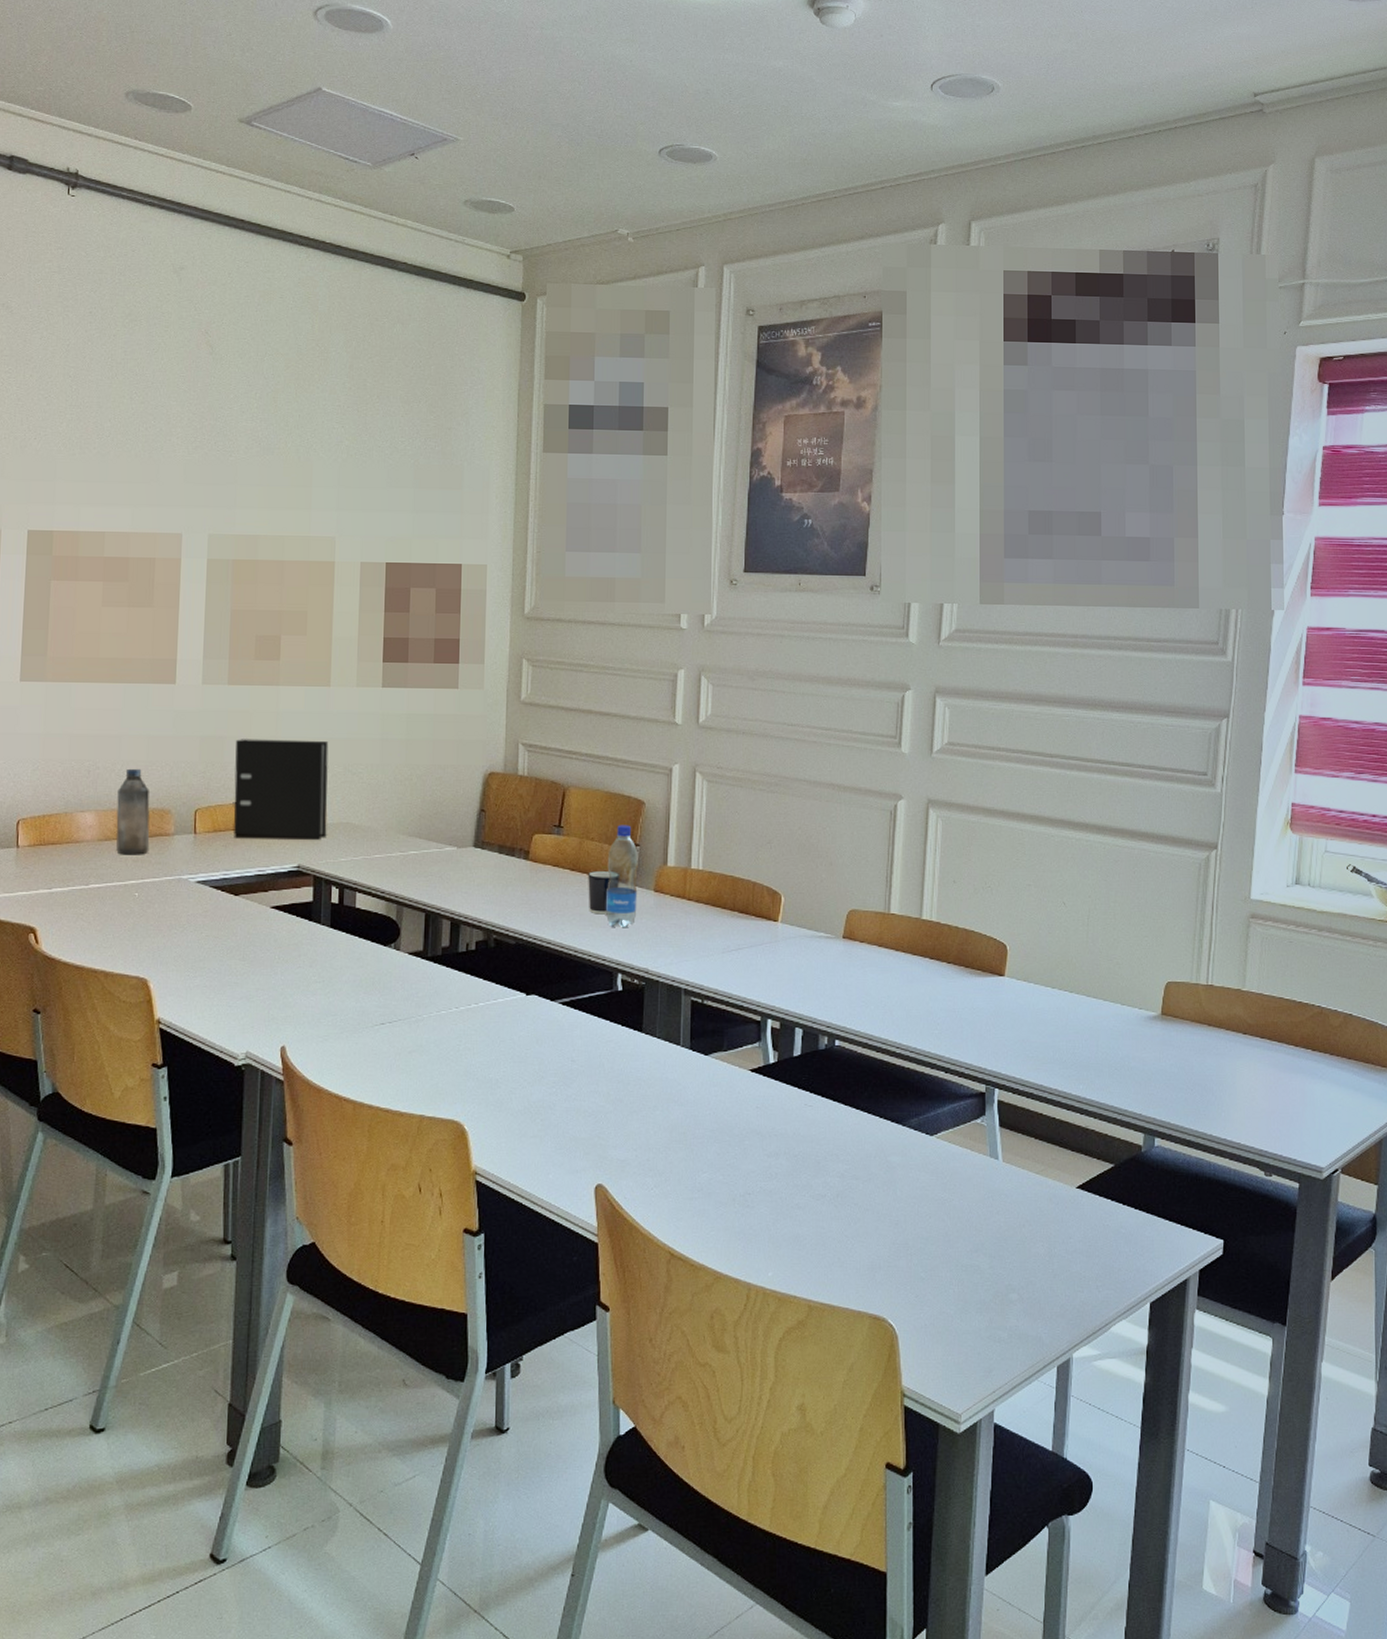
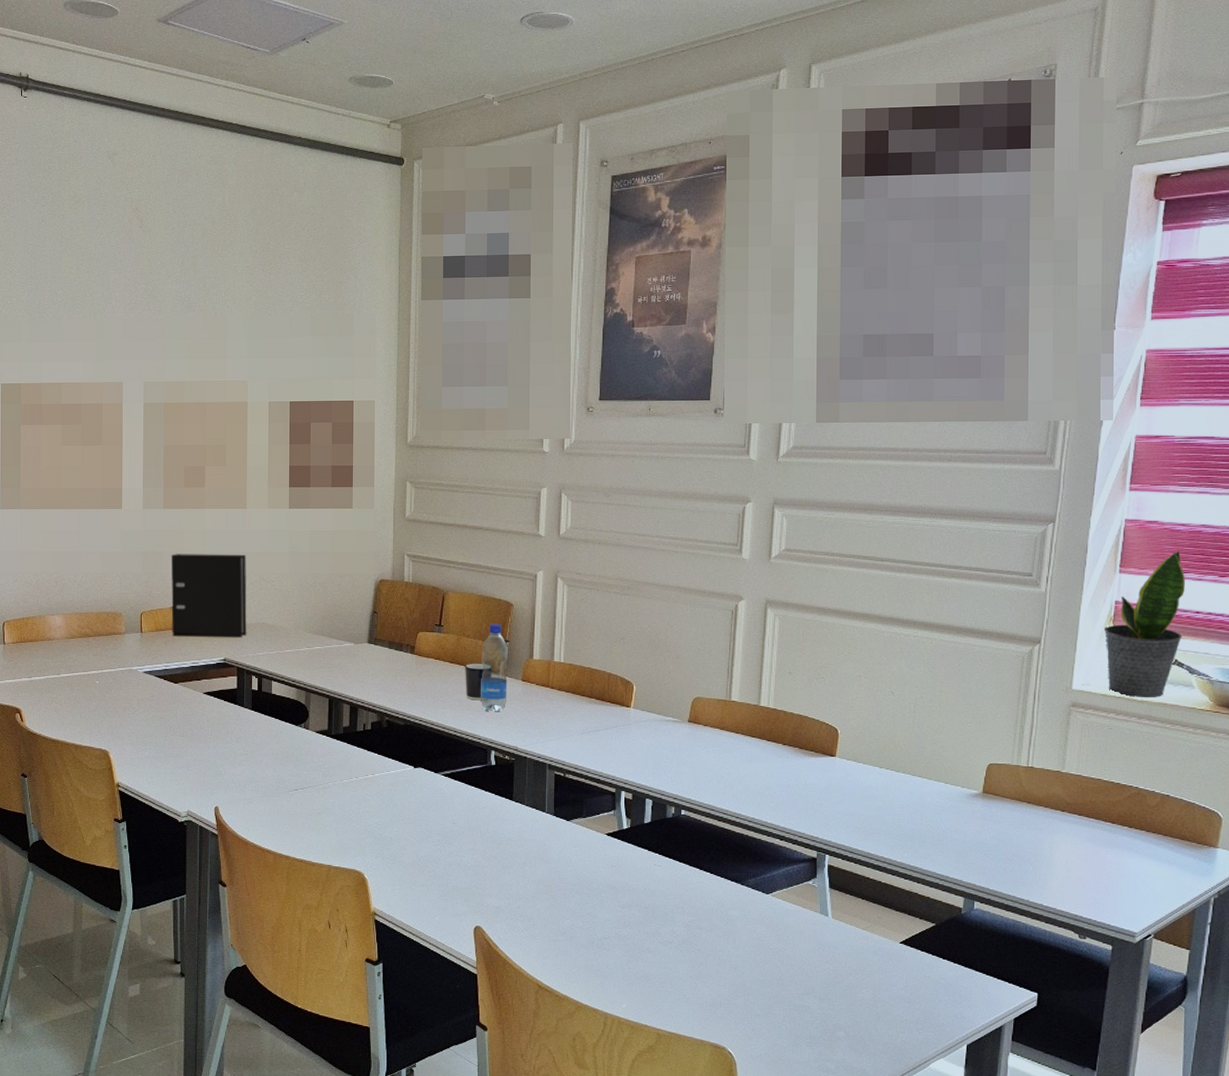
water bottle: present [116,768,150,855] -> none [79,579,106,650]
potted plant: none [1282,749,1360,907] -> present [1105,550,1185,697]

